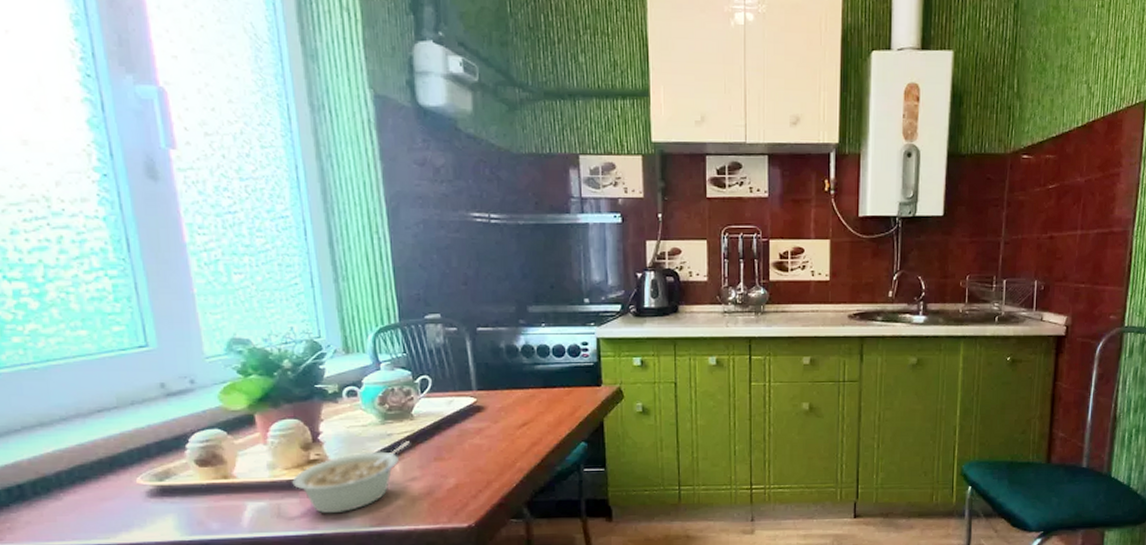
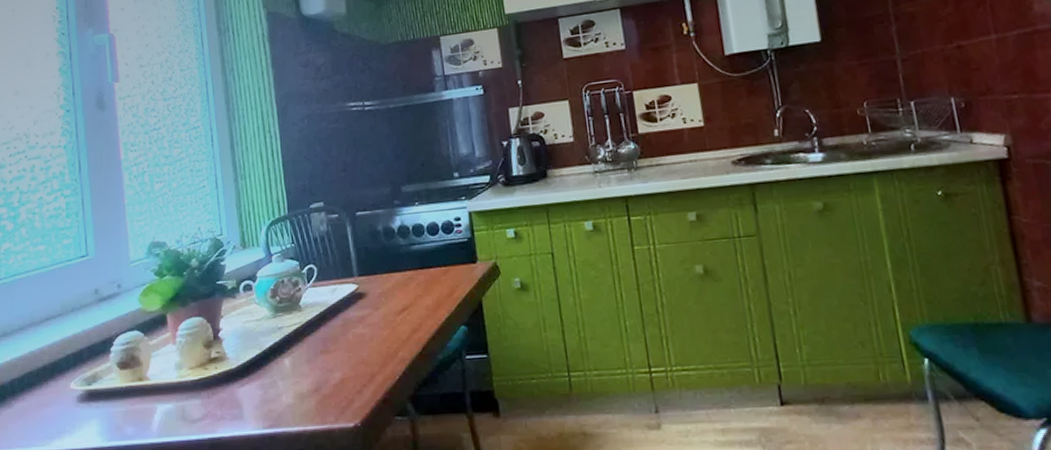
legume: present [292,441,410,514] -> none [196,334,298,416]

